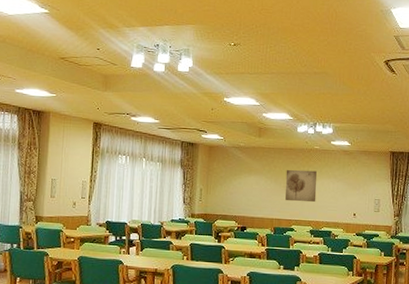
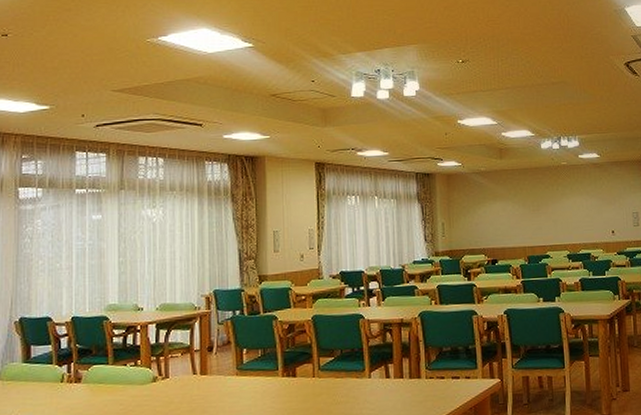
wall art: present [285,169,317,203] -> none [534,189,570,226]

